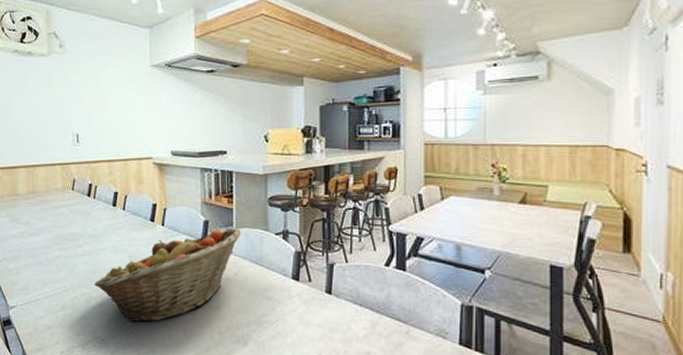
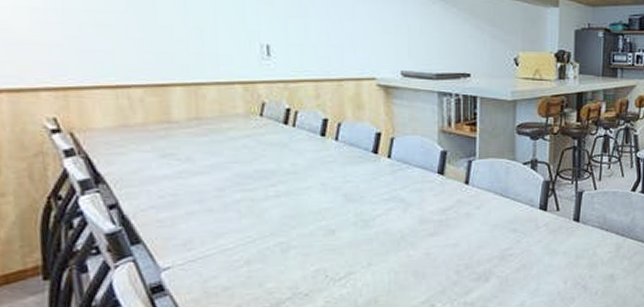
fruit basket: present [93,229,242,323] -> none [293,159,486,271]

